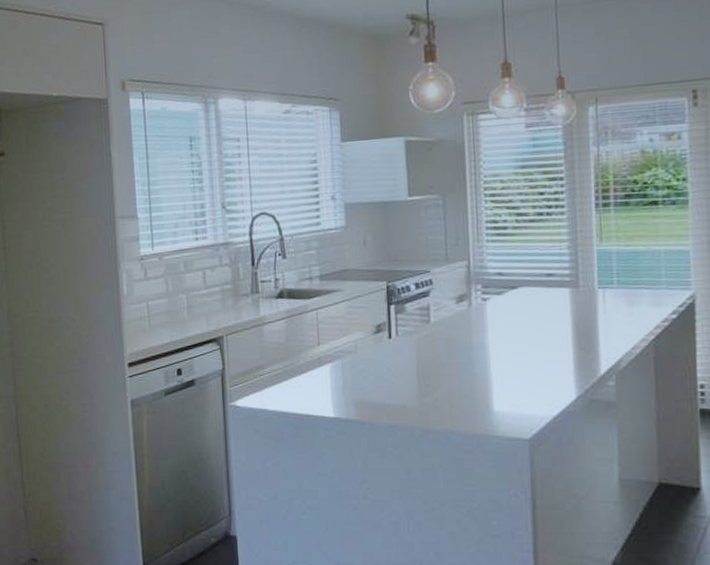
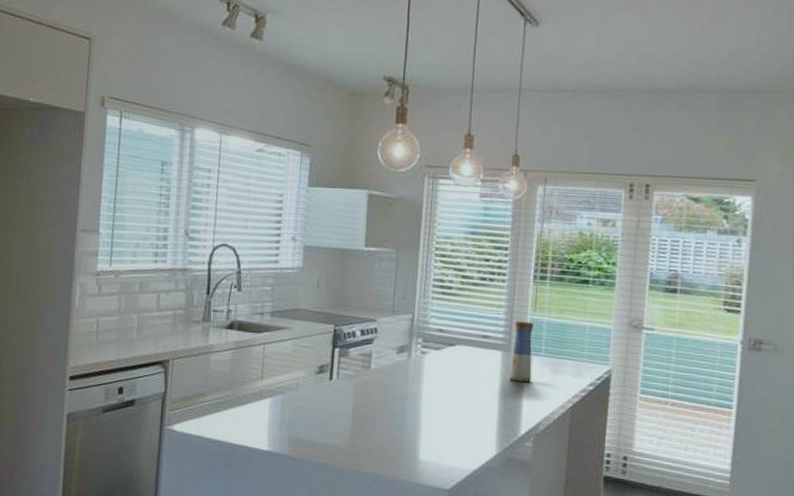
vase: none [580,253,606,319] -> present [509,321,534,383]

